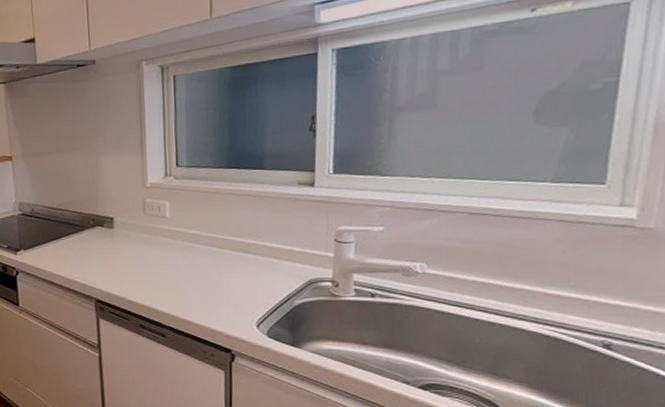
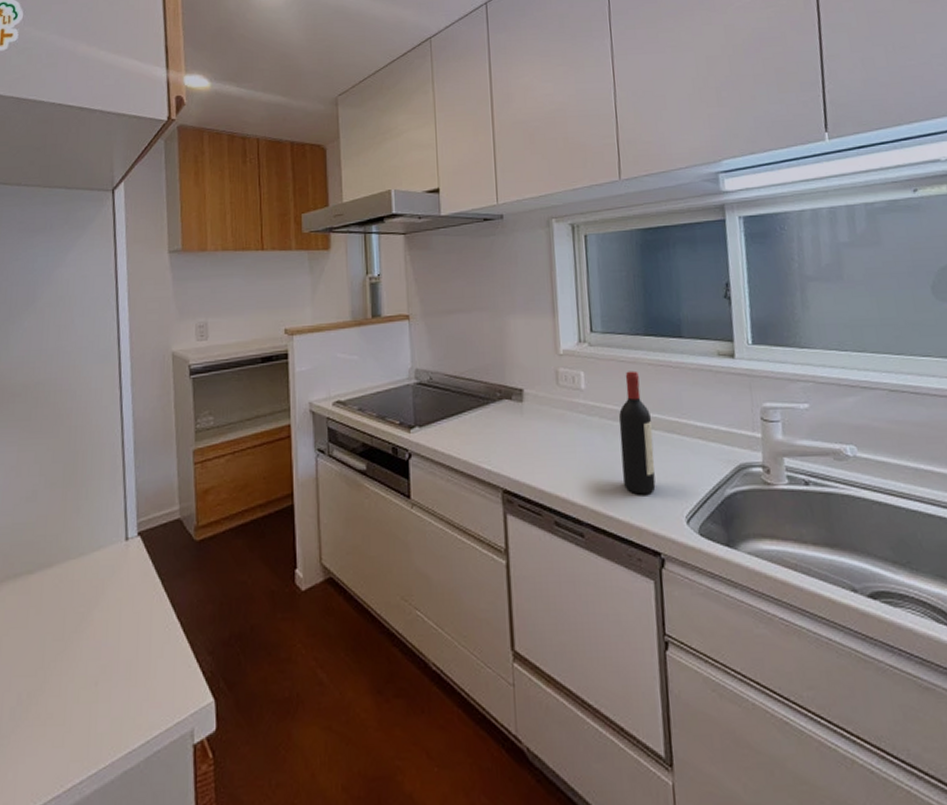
wine bottle: none [199,200,231,304] -> present [619,370,656,495]

